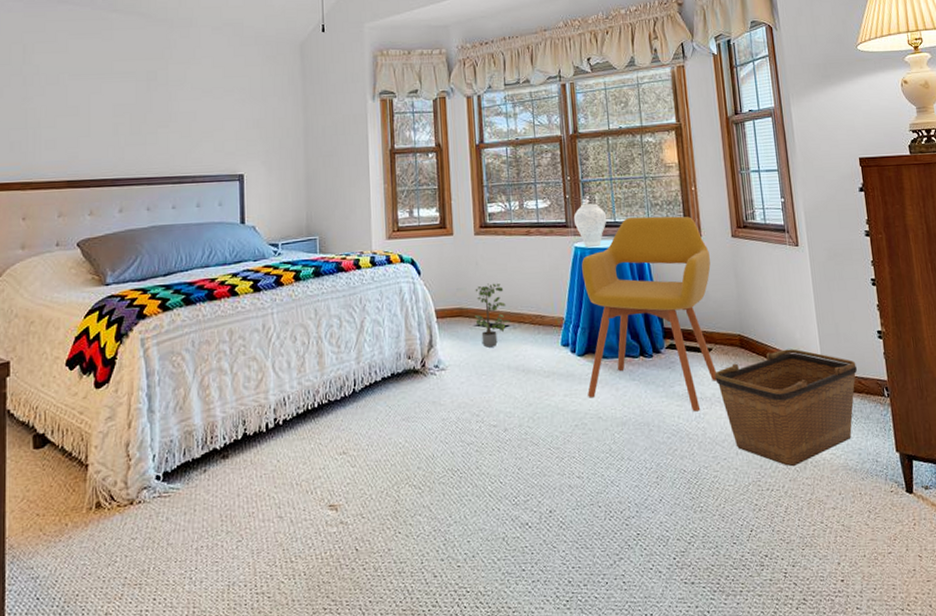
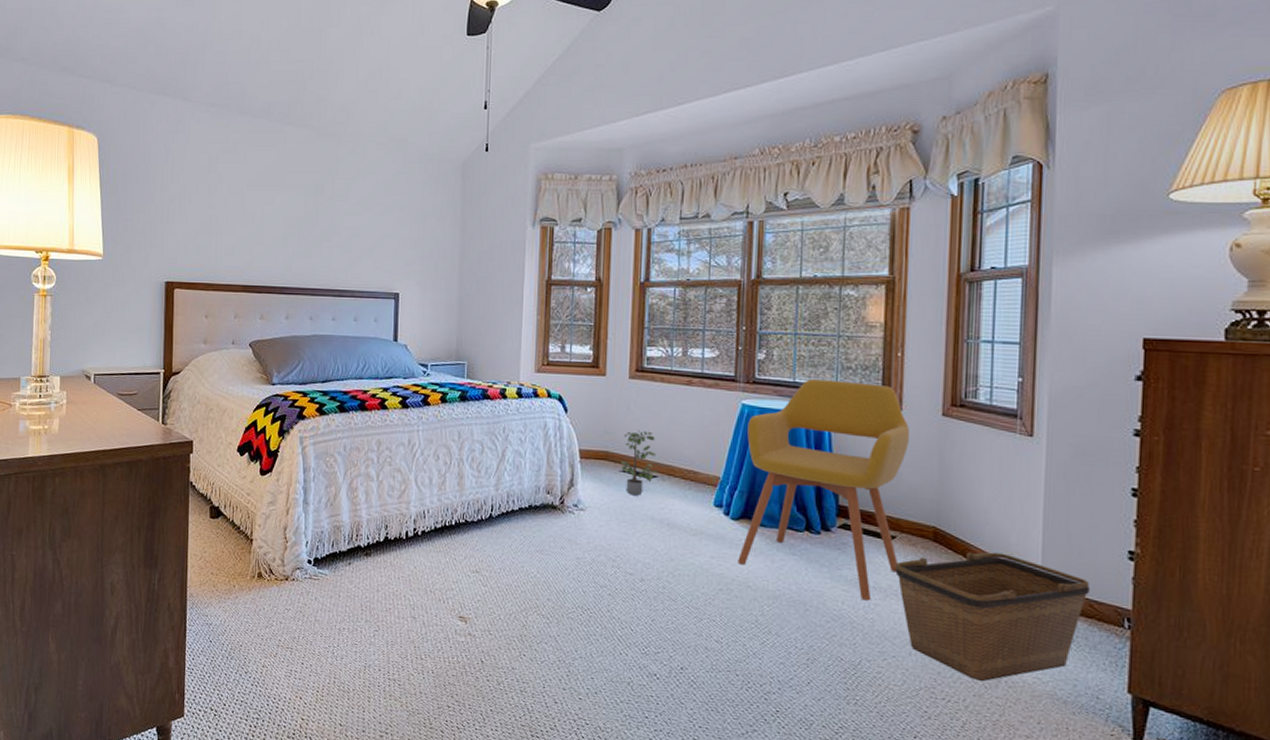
vase: present [573,203,607,248] -> none [744,358,785,408]

